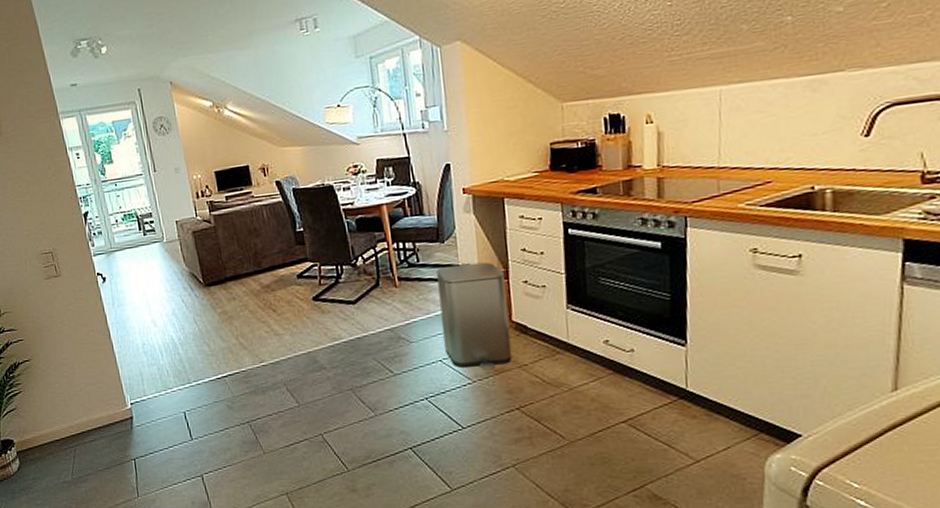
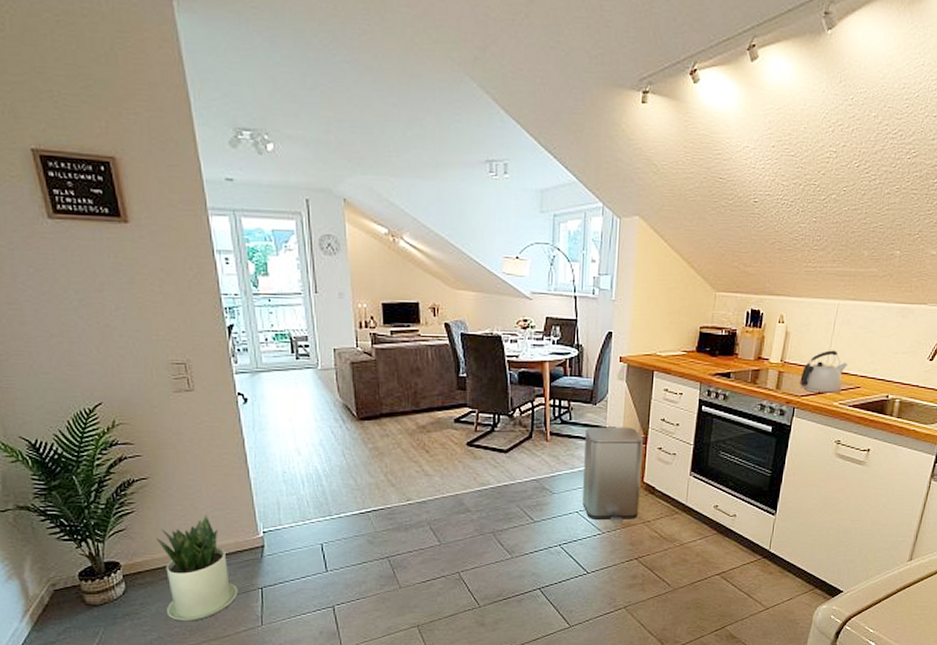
planter: none [41,391,114,495] -> present [156,515,238,622]
kettle: none [687,143,749,197] -> present [799,350,848,393]

